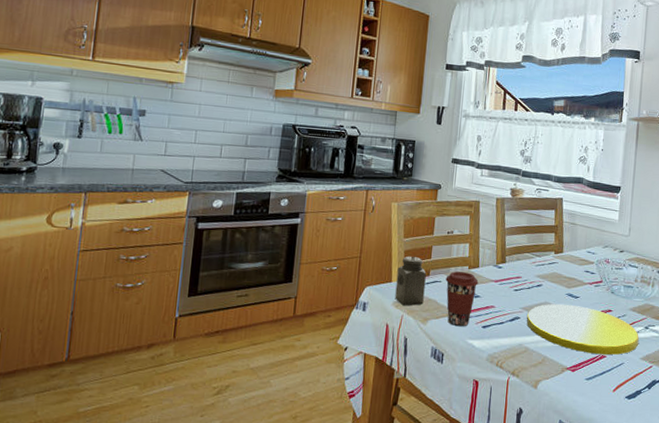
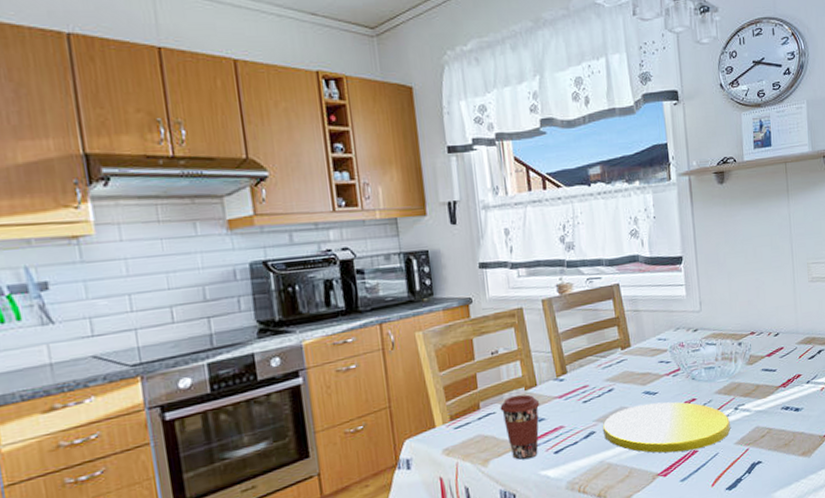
salt shaker: present [395,256,426,306] -> none [439,390,480,452]

